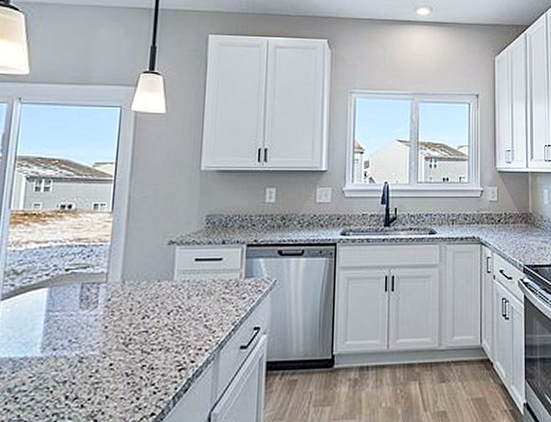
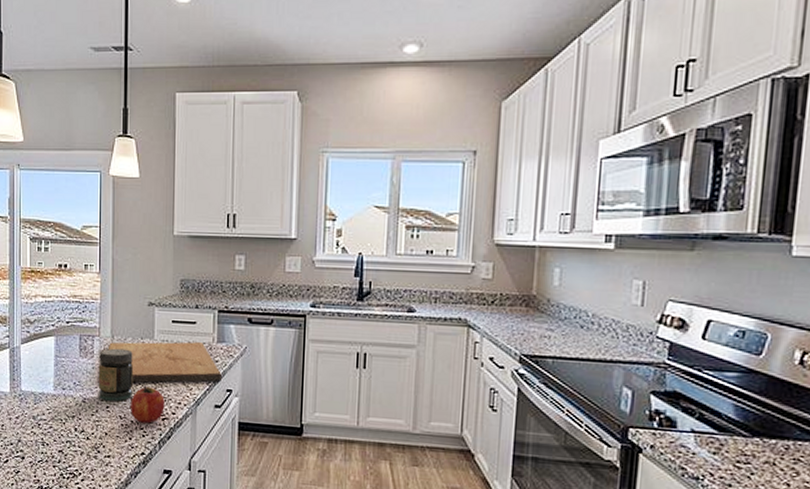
jar: none [100,294,147,357] -> present [98,348,134,402]
cutting board: none [116,280,249,331] -> present [107,342,222,383]
fruit: none [140,333,183,378] -> present [131,385,165,424]

